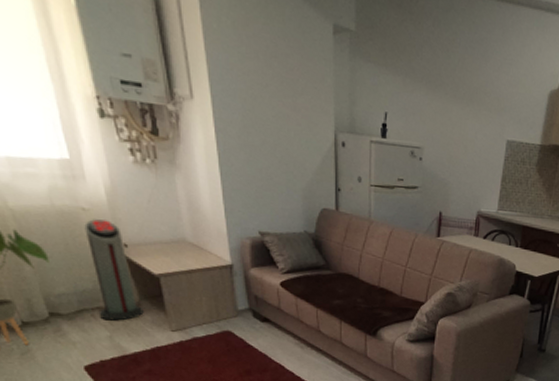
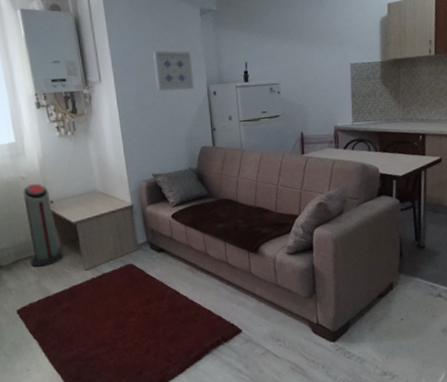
wall art: none [267,70,318,135] -> present [153,50,194,91]

